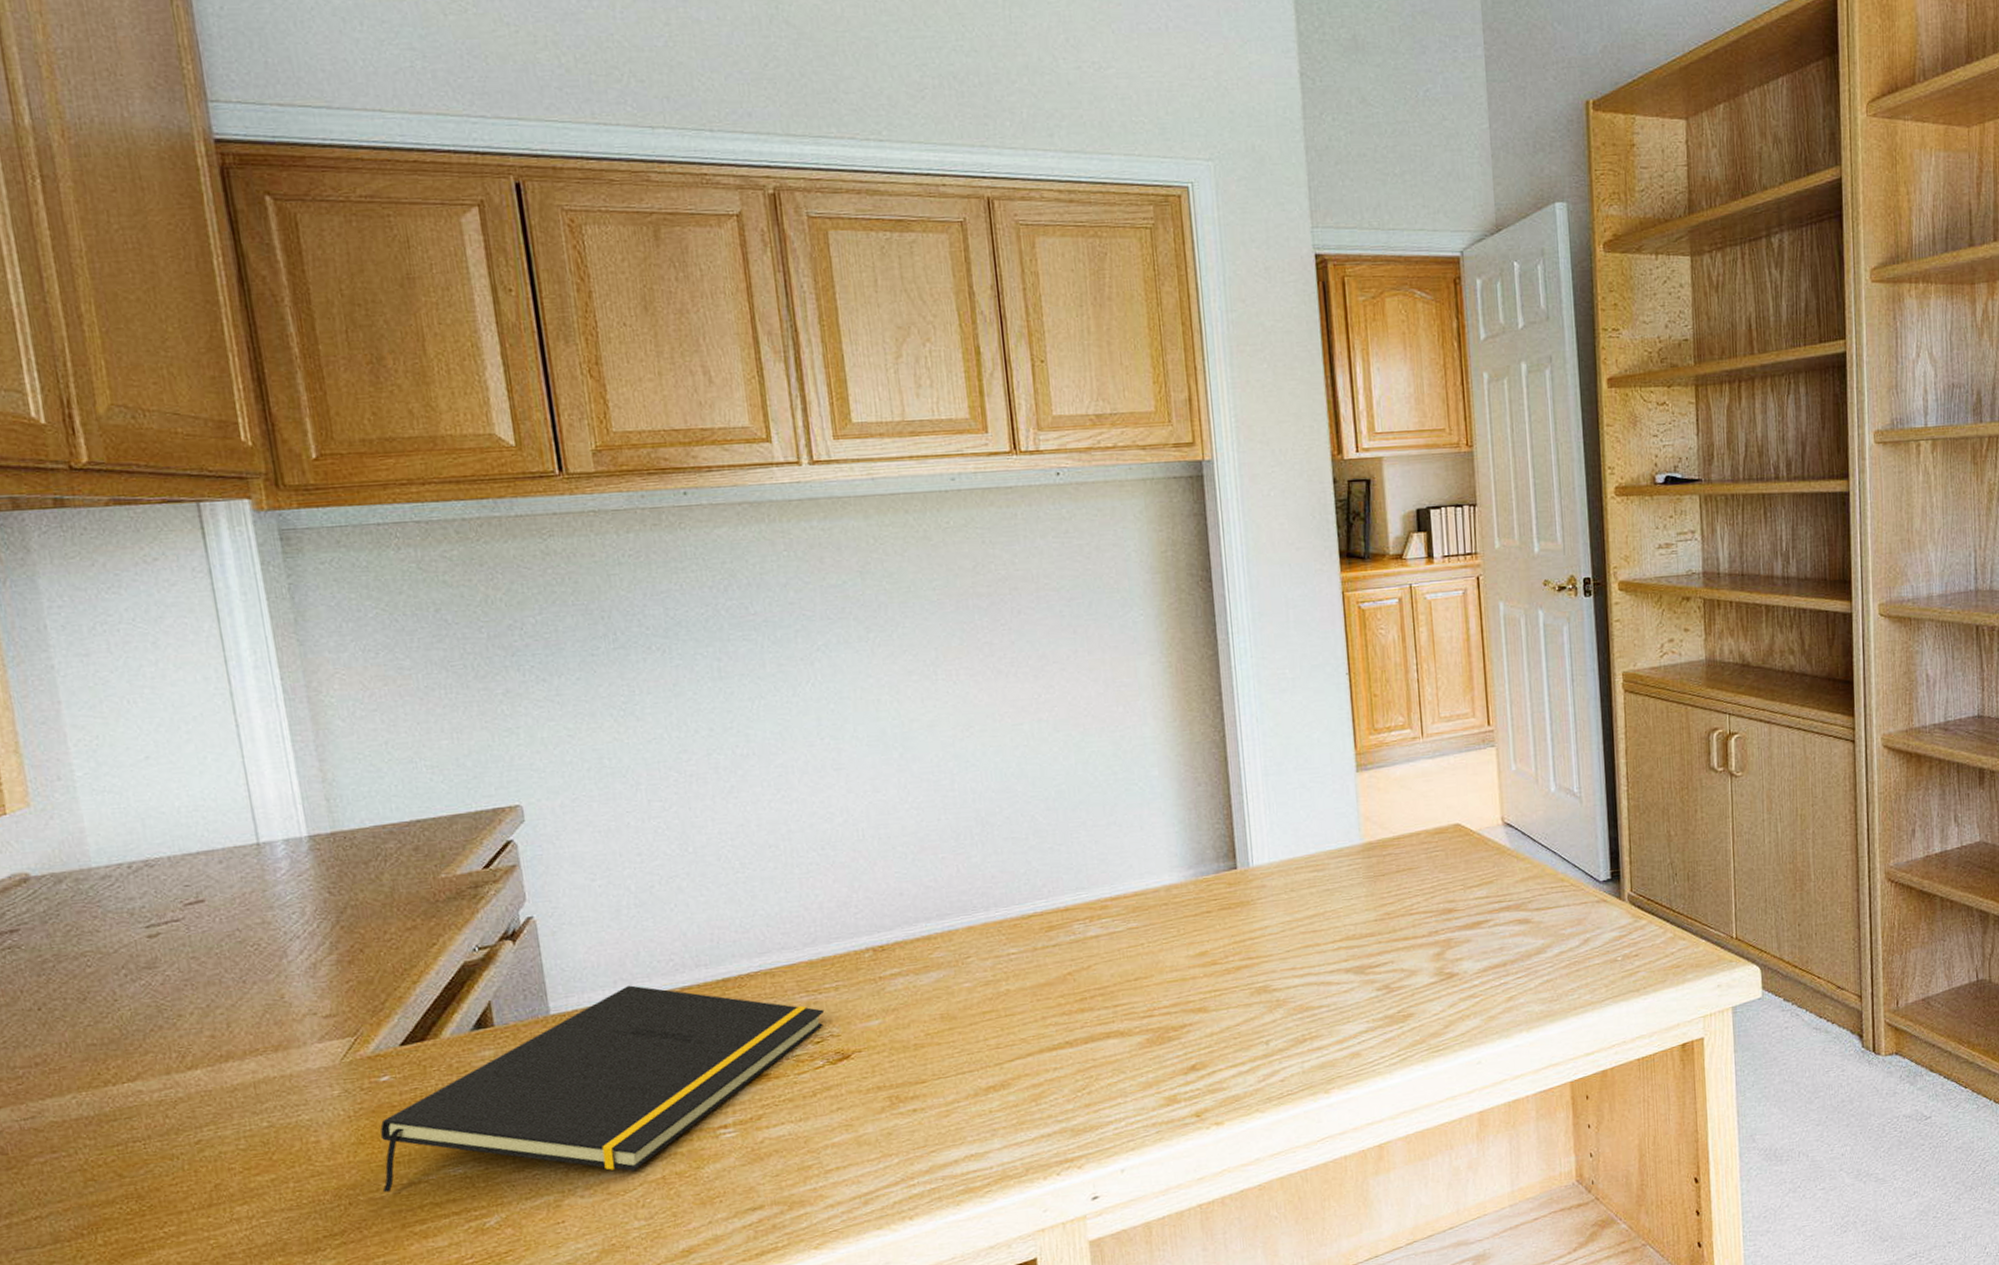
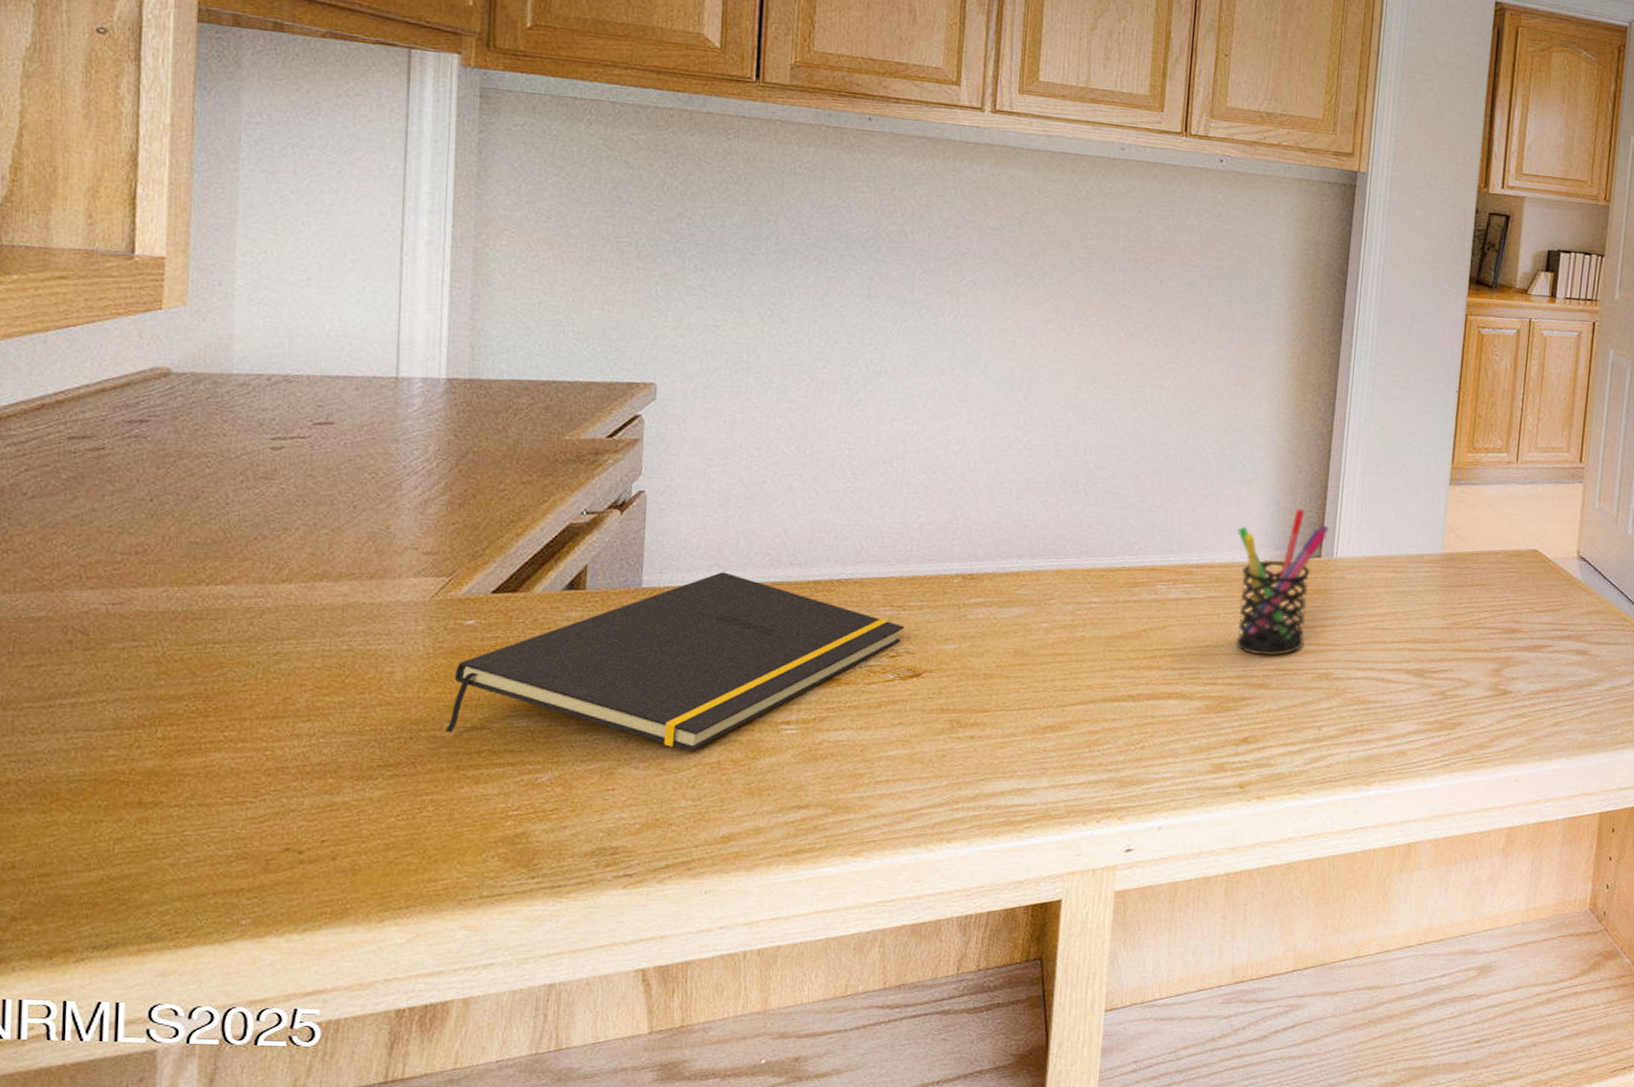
pen holder: none [1146,822,1240,979] -> present [1235,508,1329,655]

